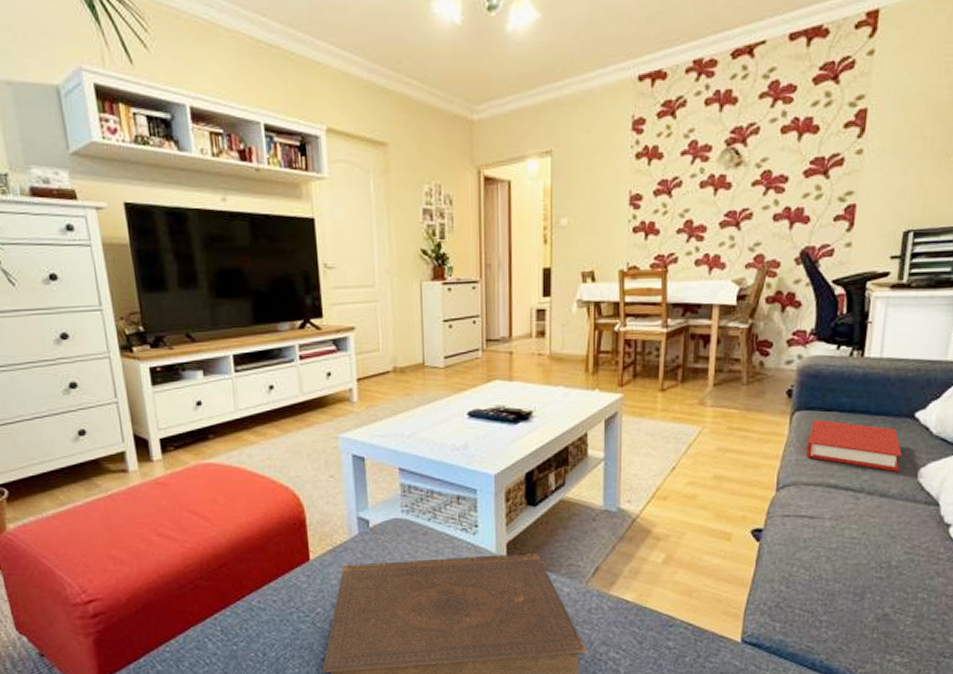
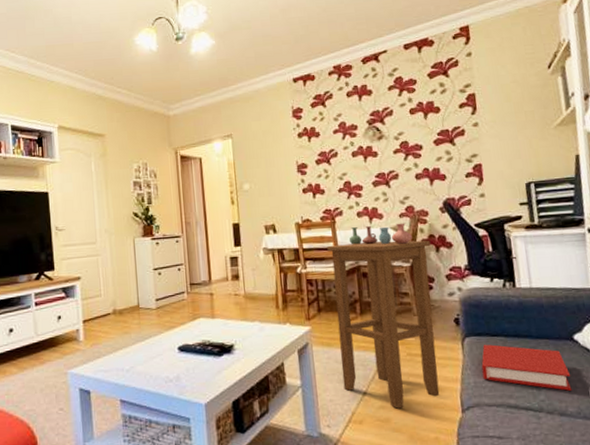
stool: none [651,297,776,485] -> present [327,240,440,409]
vase: none [680,275,756,301] -> present [349,223,412,245]

